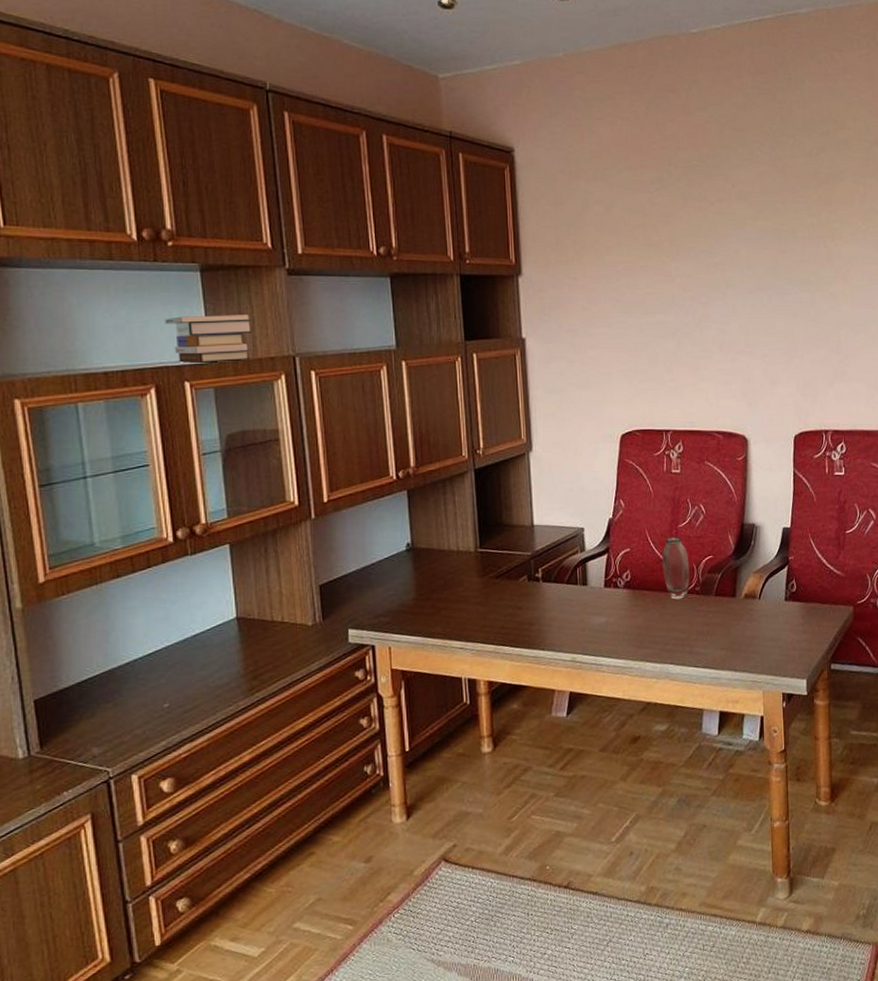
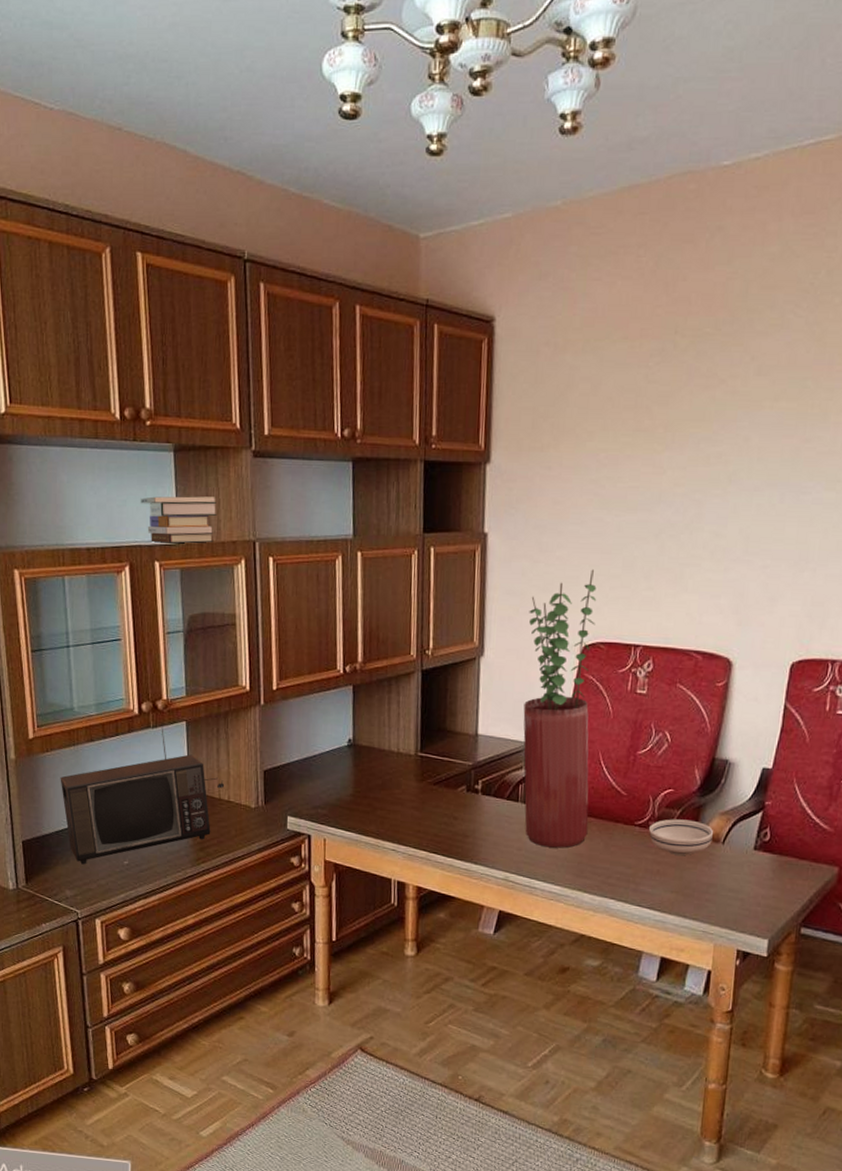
television: none [80,552,277,716] -> present [60,726,225,865]
vase: none [570,366,643,624] -> present [523,569,597,848]
vase: present [662,536,690,600] -> none [613,763,646,832]
bowl: none [695,581,751,615] -> present [648,819,714,855]

